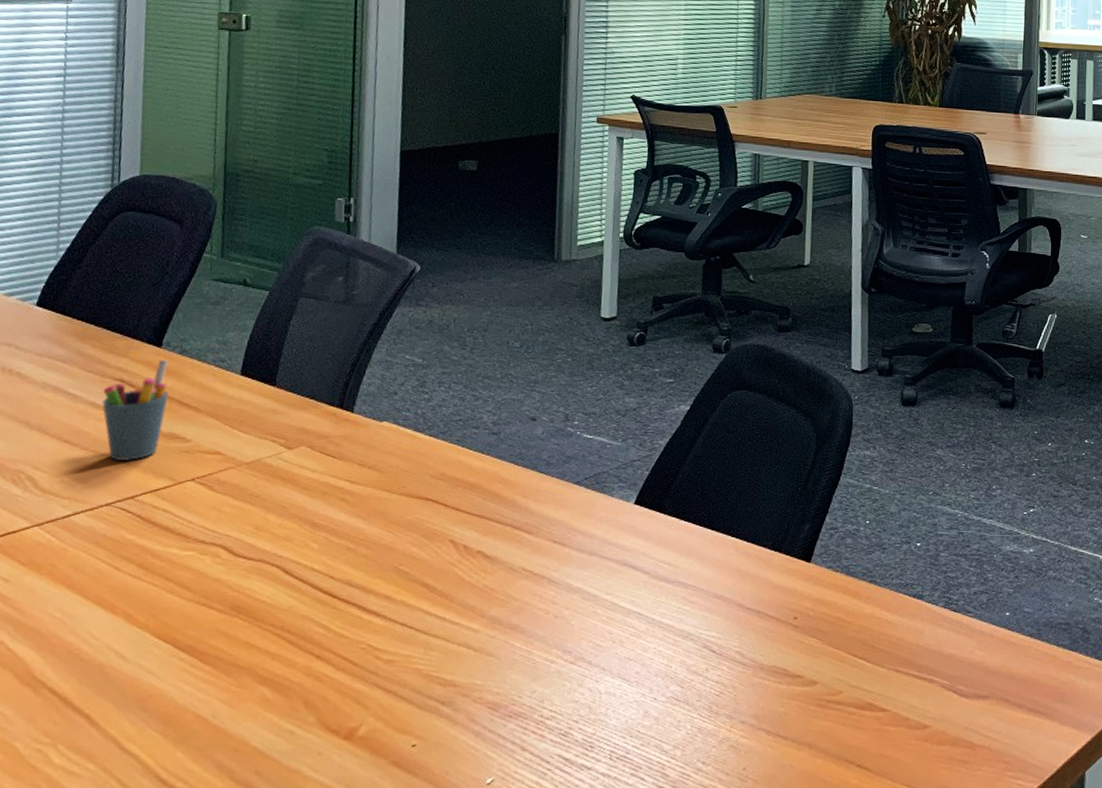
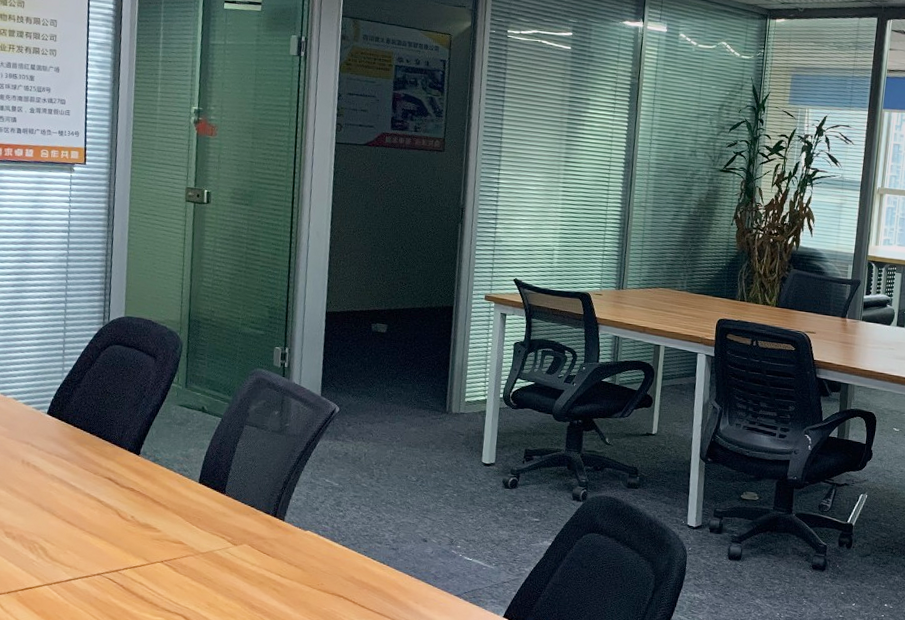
pen holder: present [102,359,169,462] -> none [95,465,145,542]

